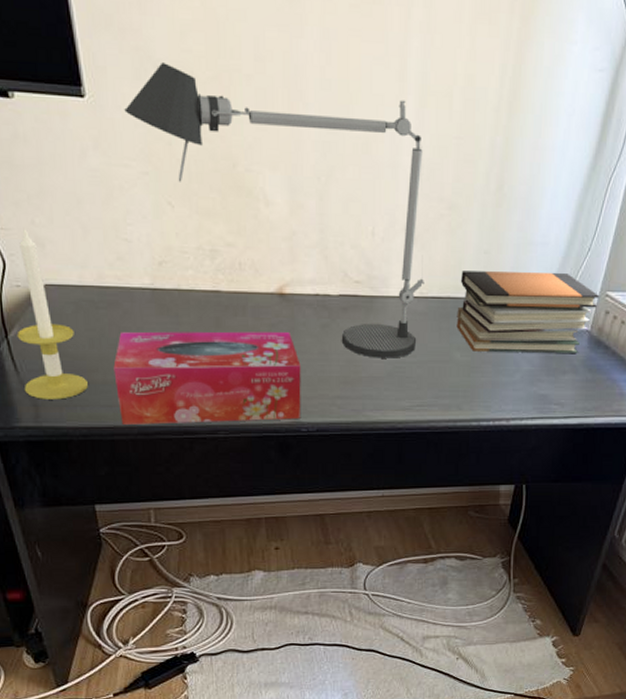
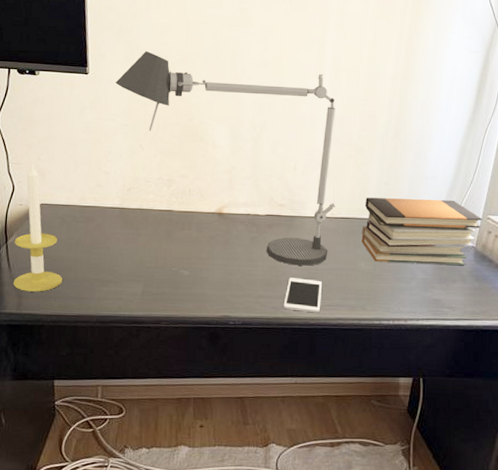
tissue box: present [113,331,301,425] -> none [83,240,232,315]
cell phone: none [365,373,411,415] -> present [283,278,323,313]

